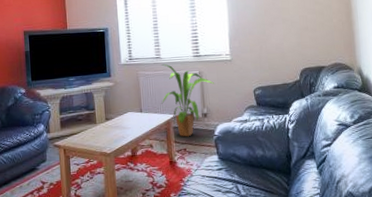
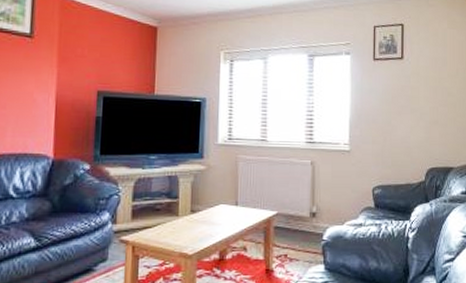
house plant: present [161,64,214,137] -> none [262,149,327,240]

